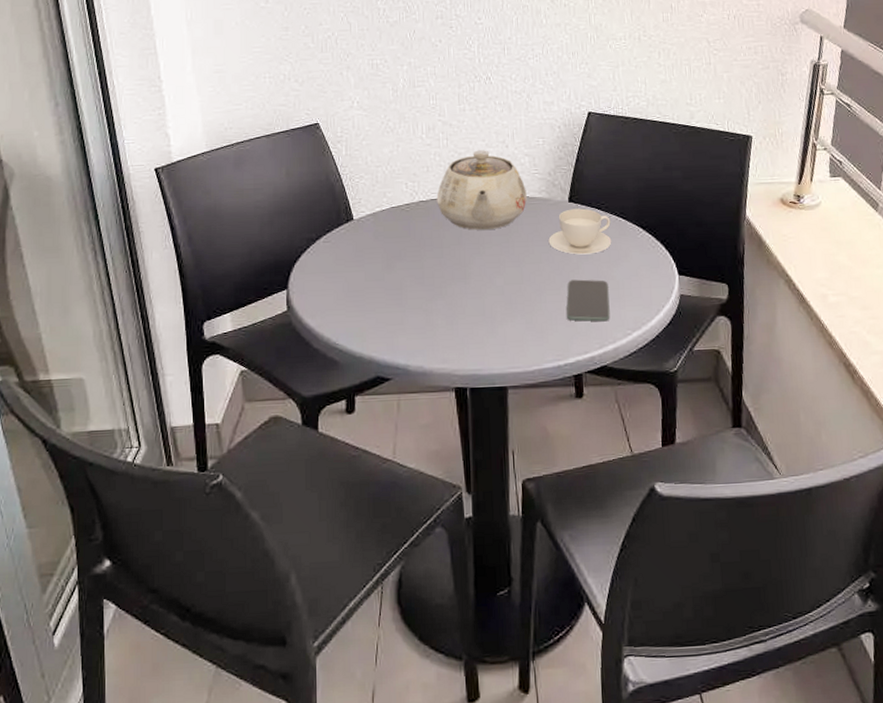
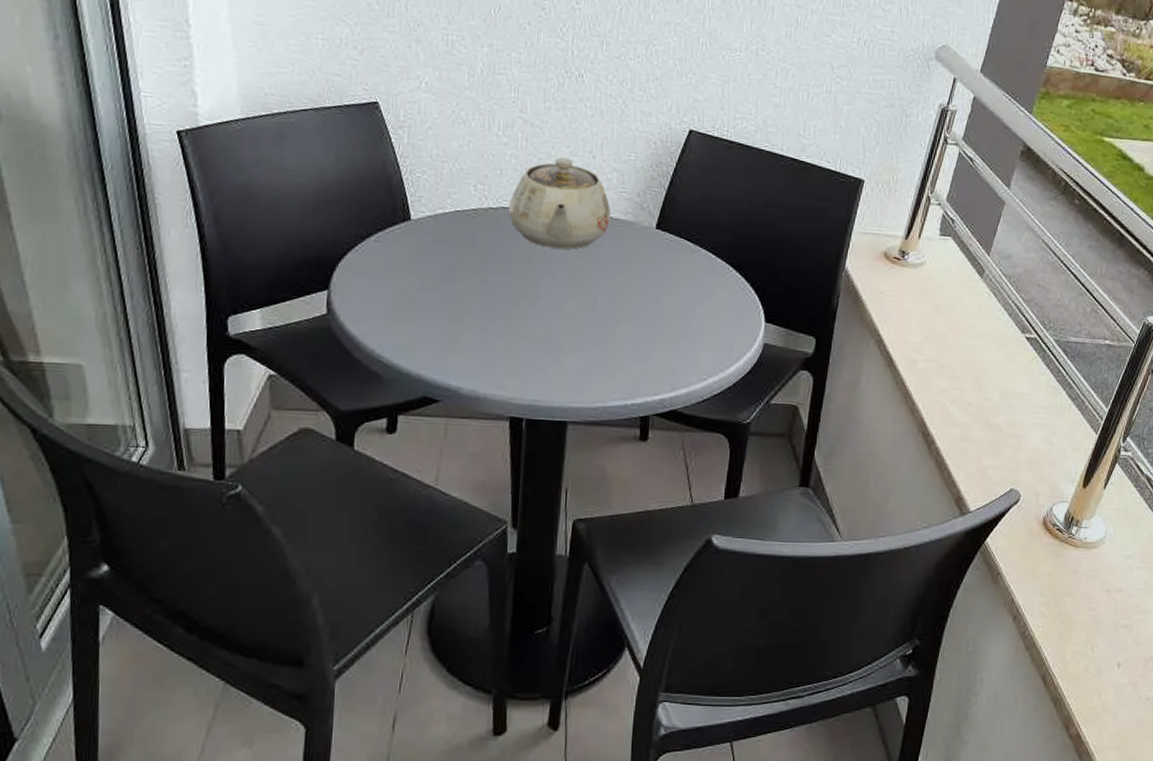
teacup: present [548,208,612,255] -> none [629,236,700,289]
smartphone: present [566,279,610,322] -> none [640,314,689,364]

